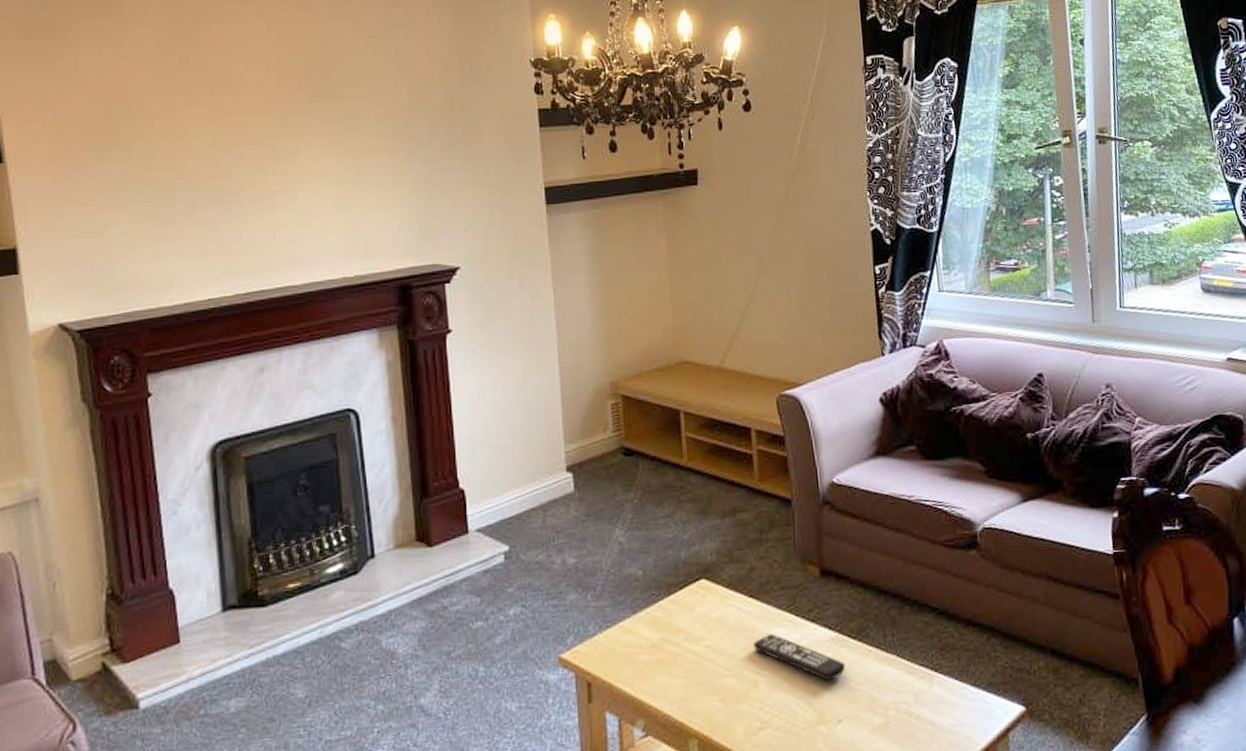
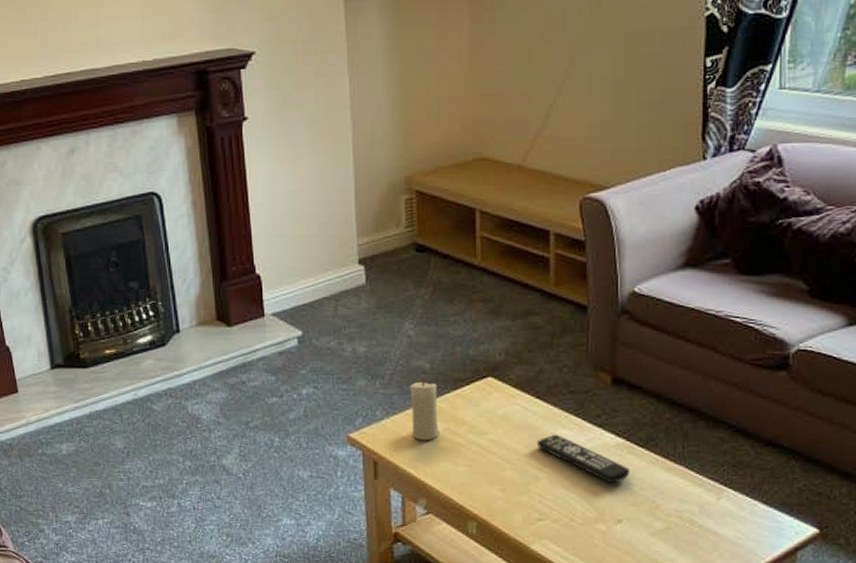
candle: none [623,588,655,655] -> present [410,380,439,441]

